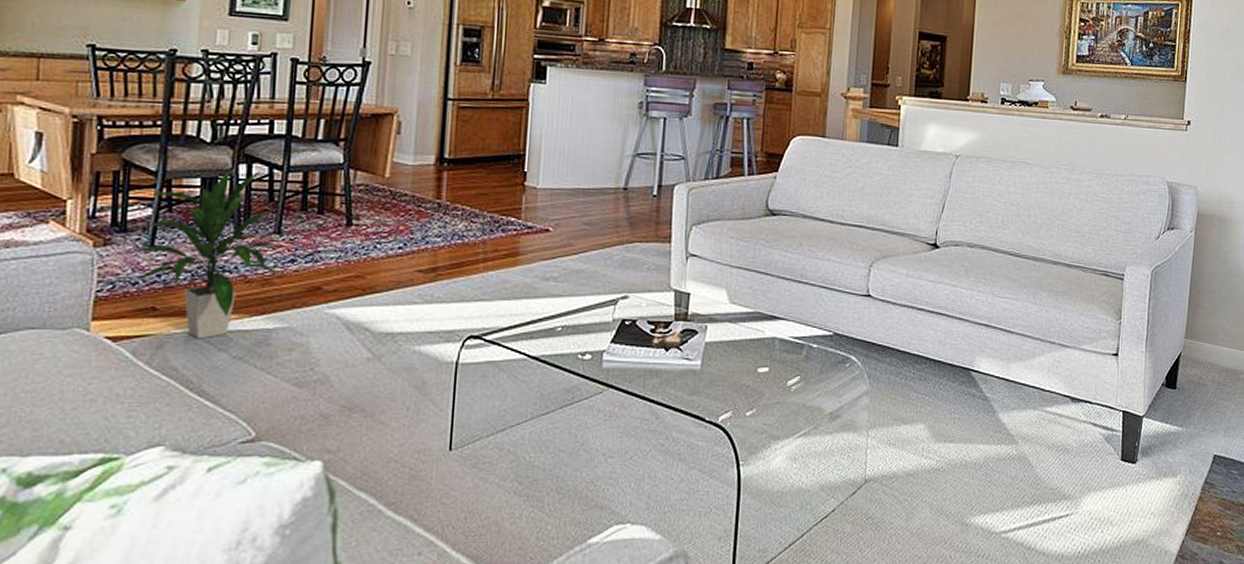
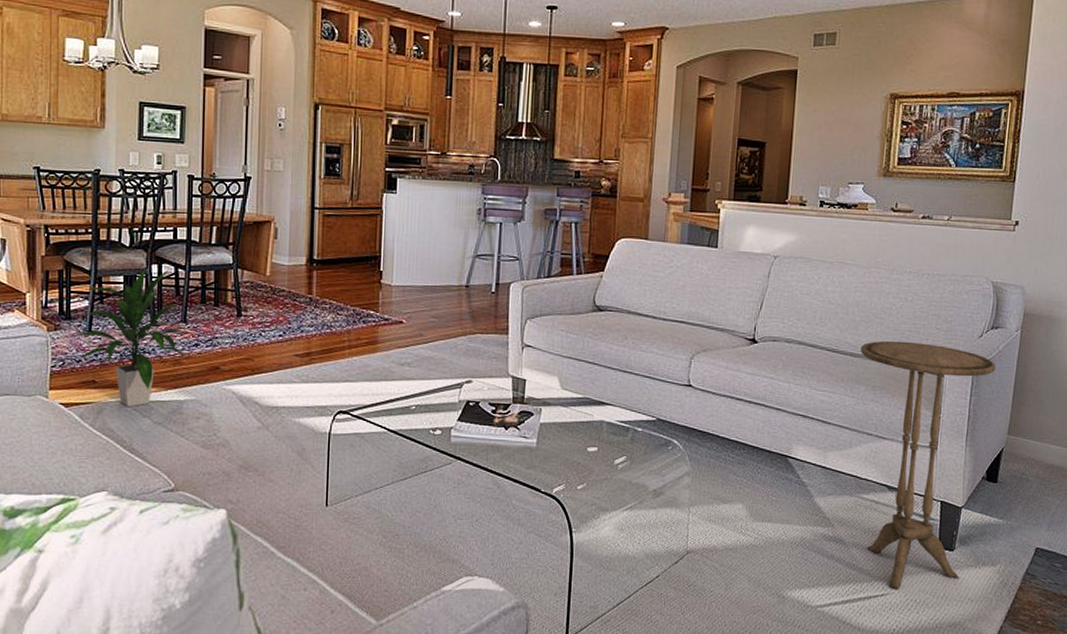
side table: none [1042,243,1173,508] -> present [860,340,996,590]

